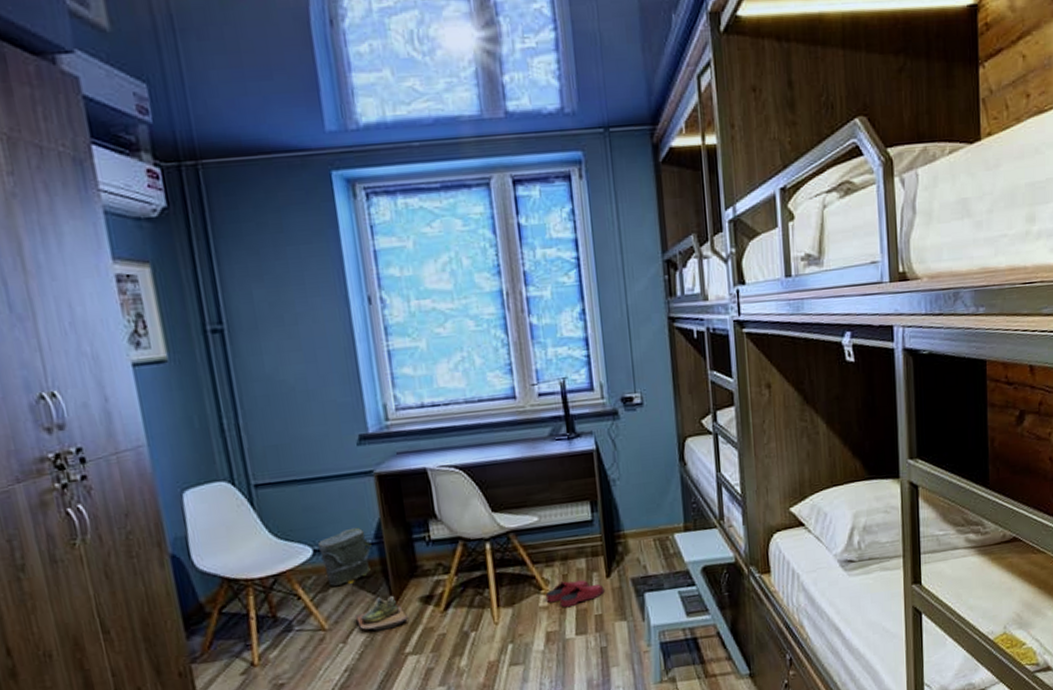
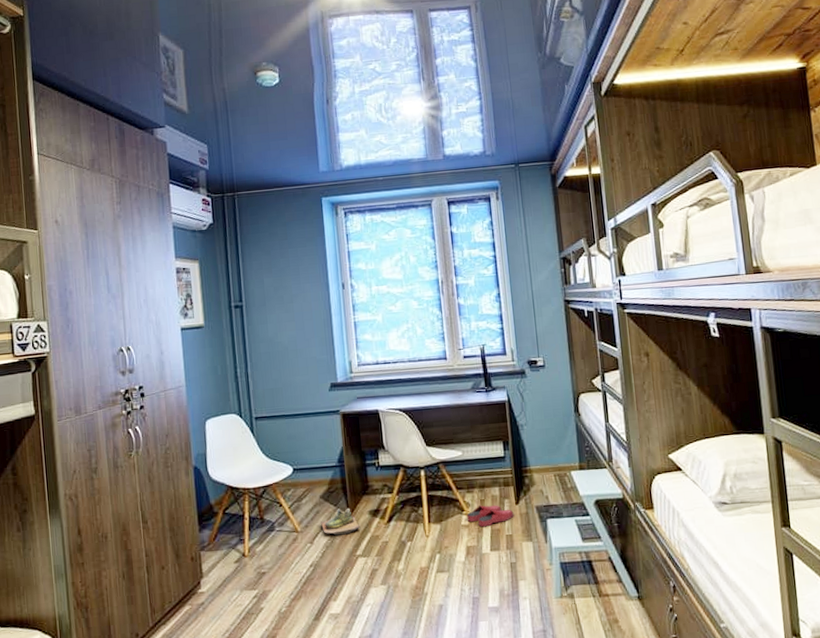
bag: present [317,527,372,586] -> none [296,453,336,498]

